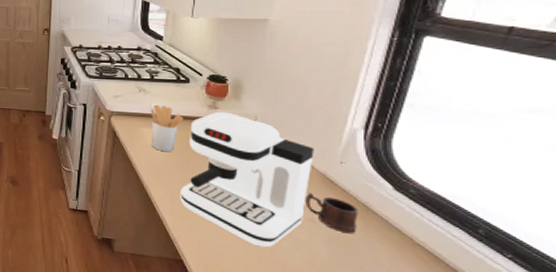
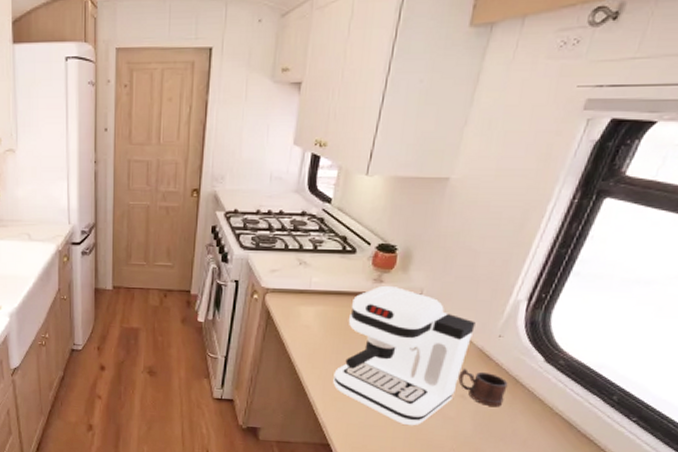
utensil holder: present [151,104,184,153] -> none [308,279,346,333]

